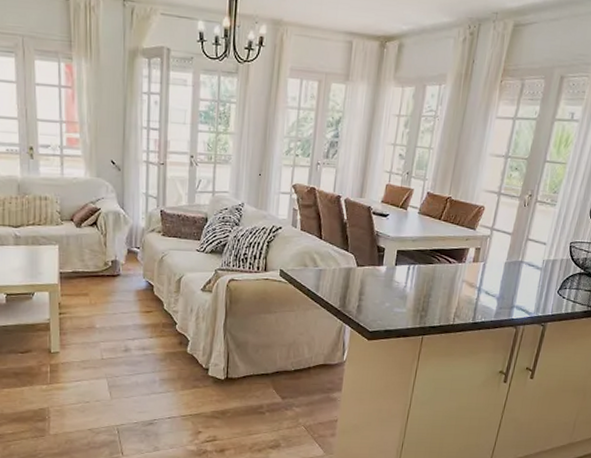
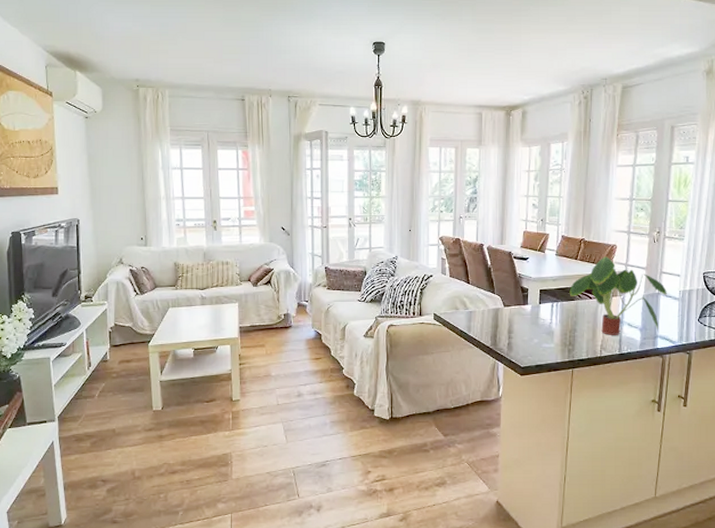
plant: none [428,218,531,303] -> present [569,256,667,335]

